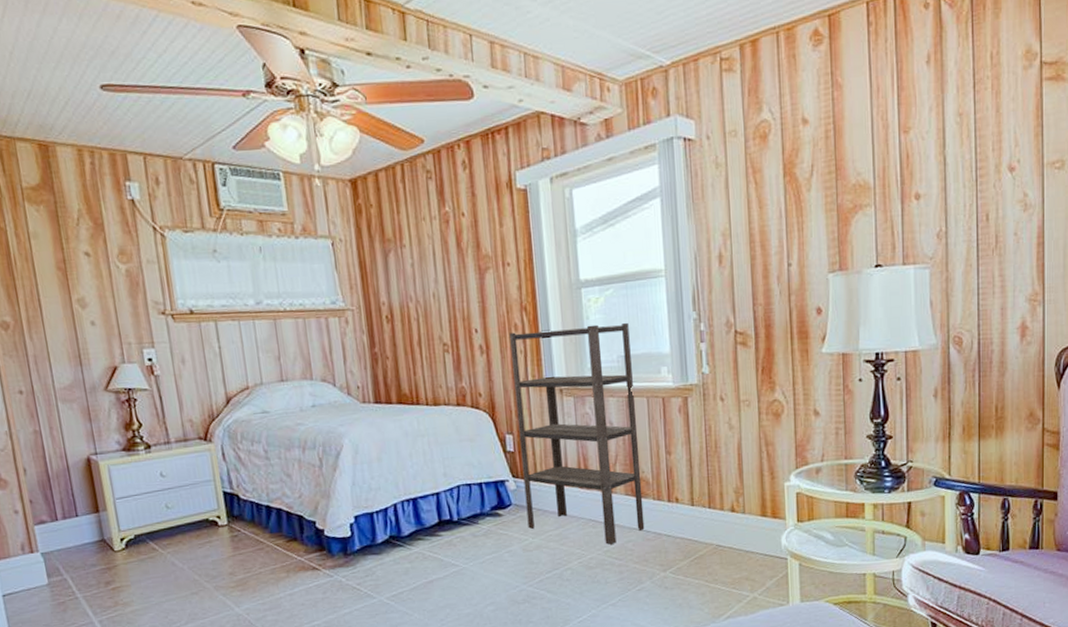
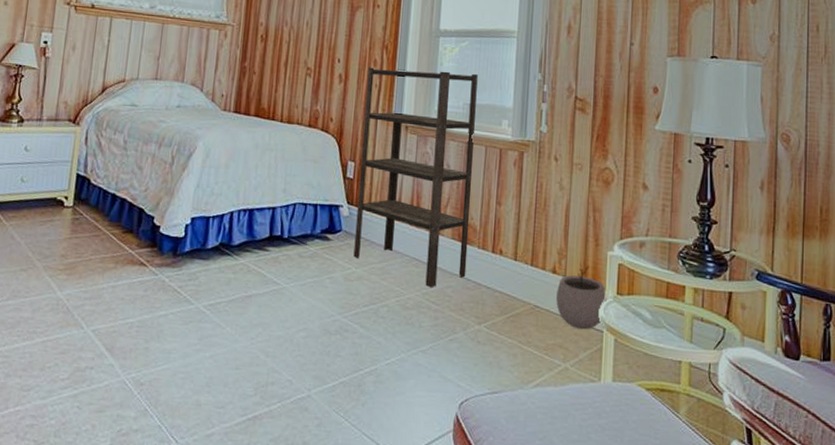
plant pot: none [737,498,788,561] -> present [556,263,607,330]

